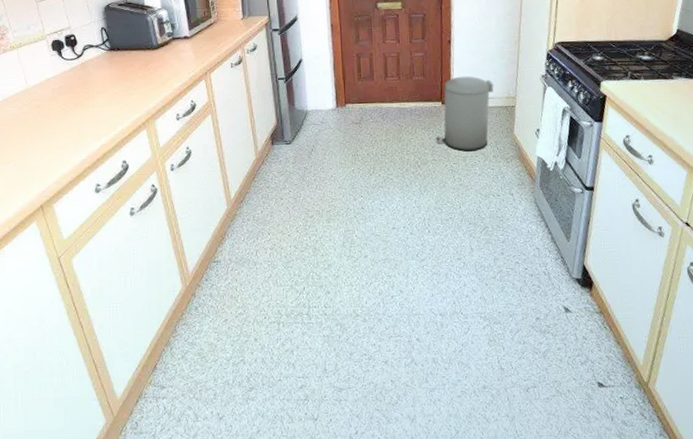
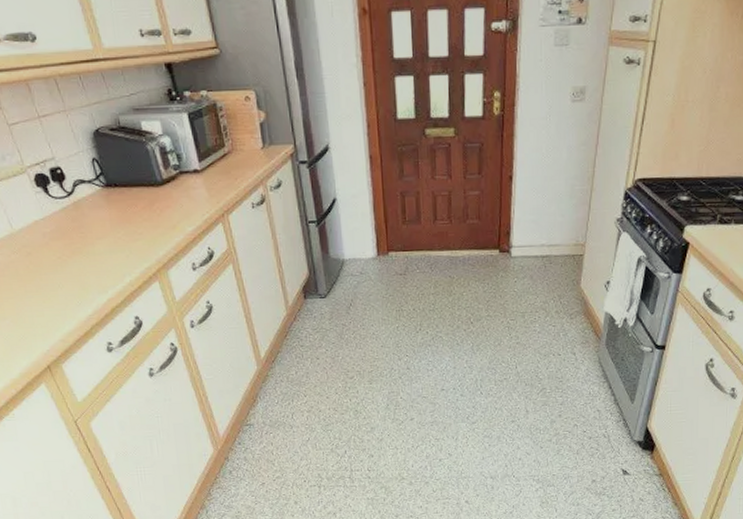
pedal bin: present [436,76,494,152] -> none [492,219,561,307]

